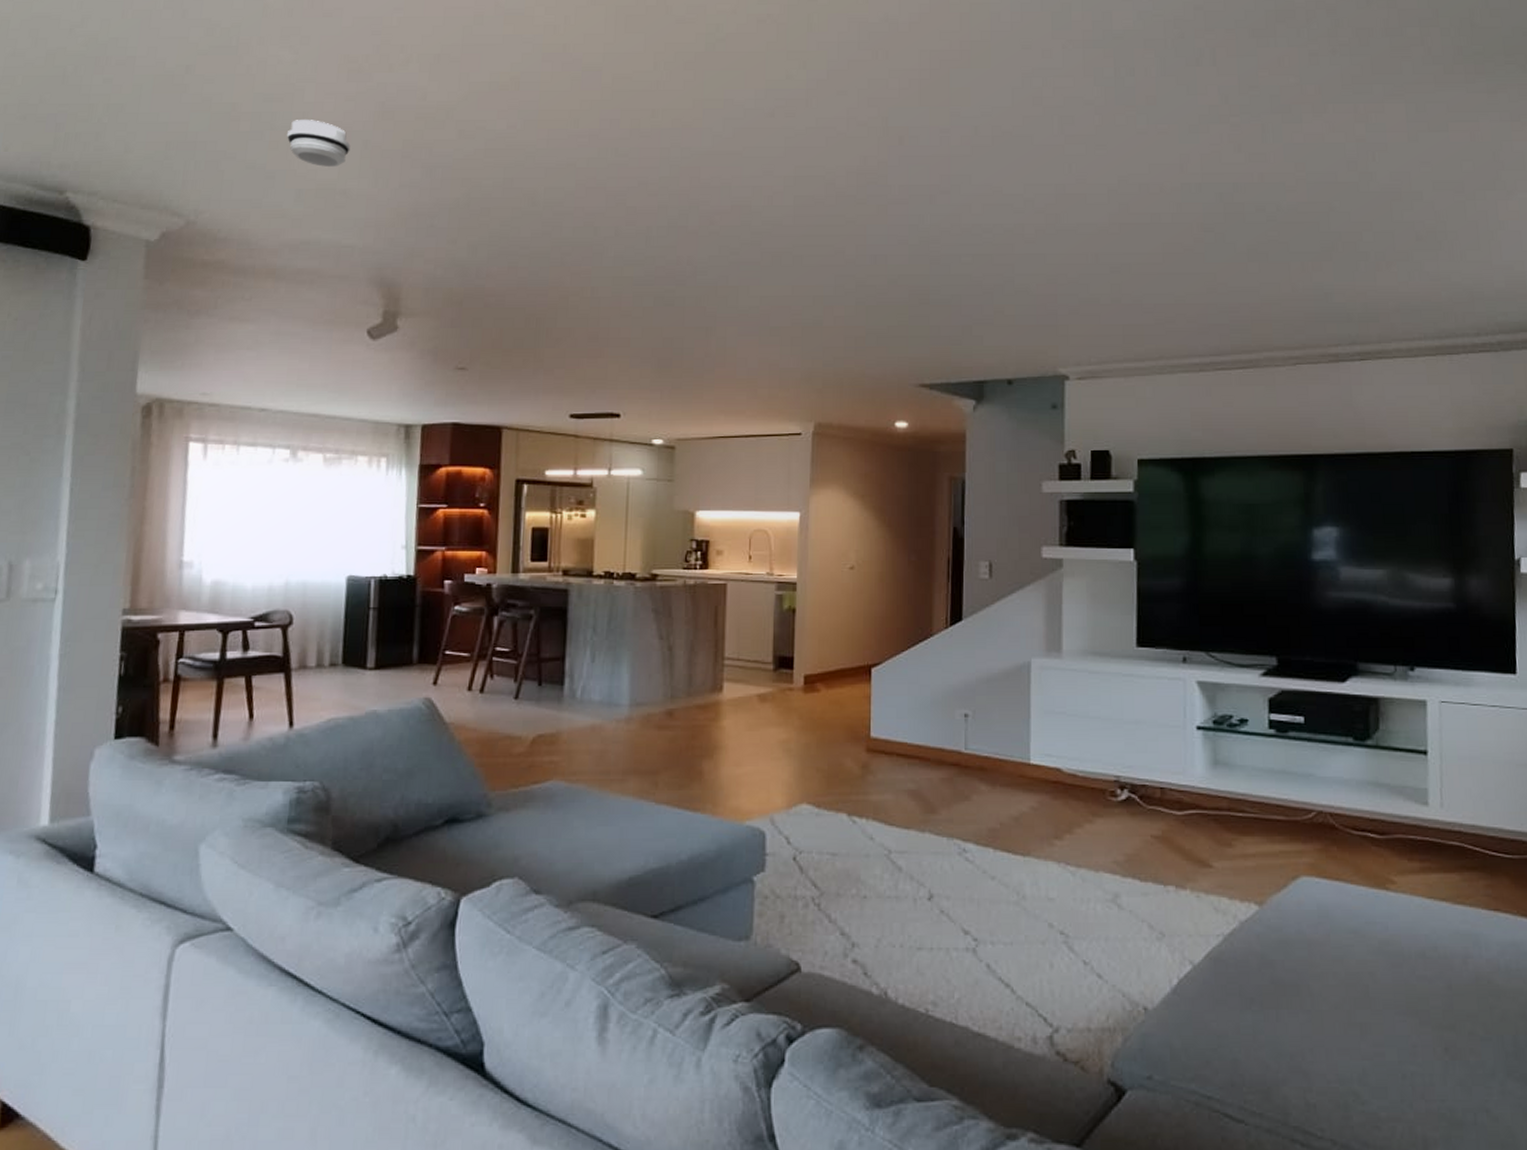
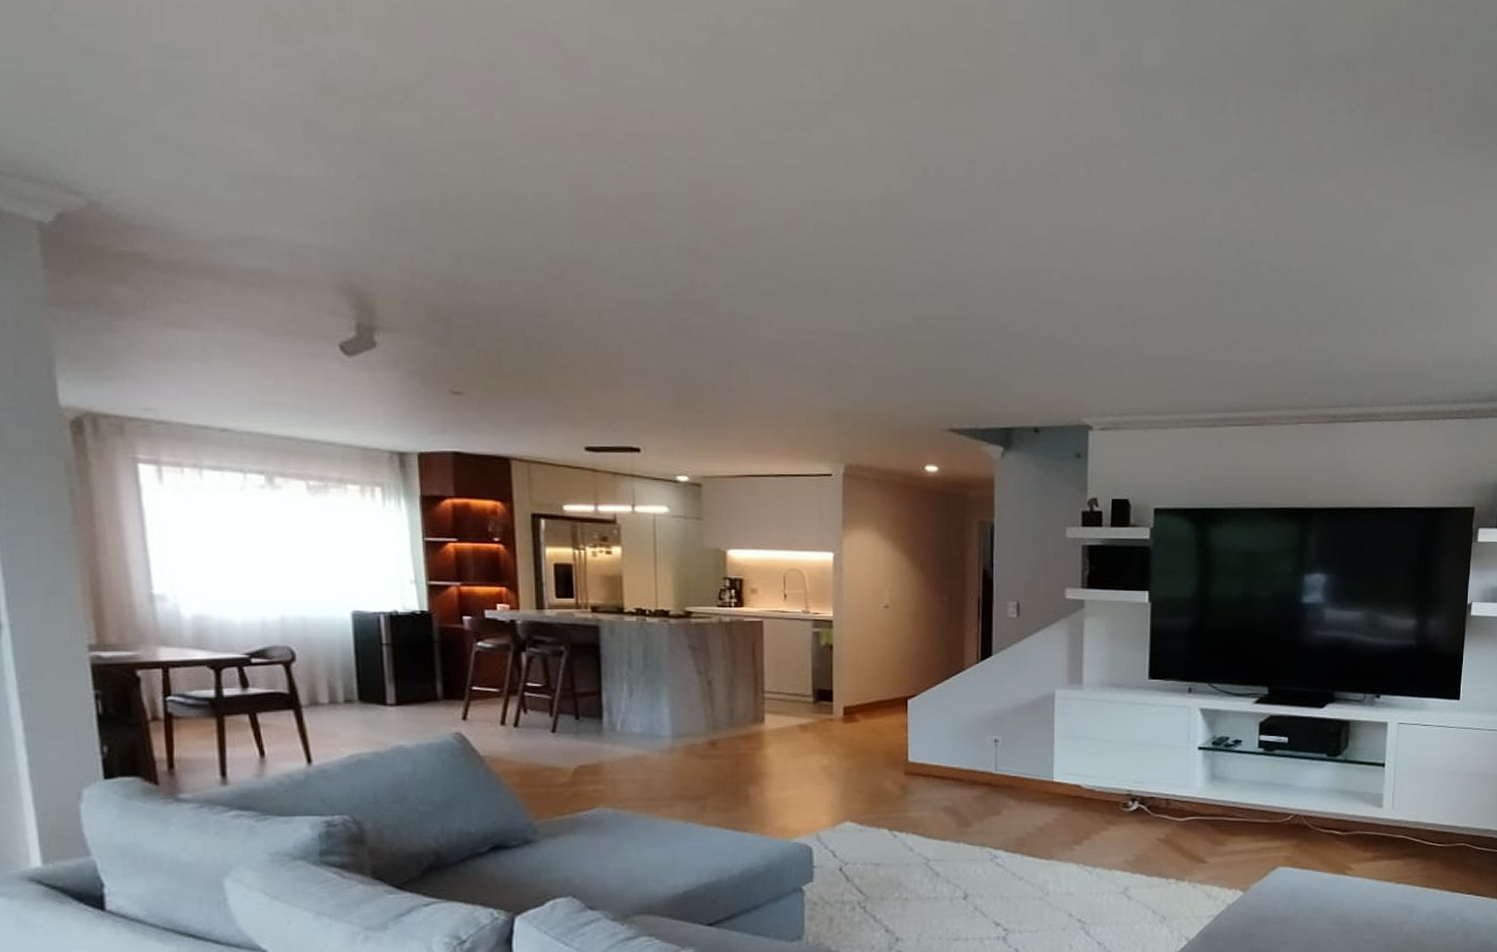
smoke detector: present [287,120,351,167] -> none [204,84,289,148]

